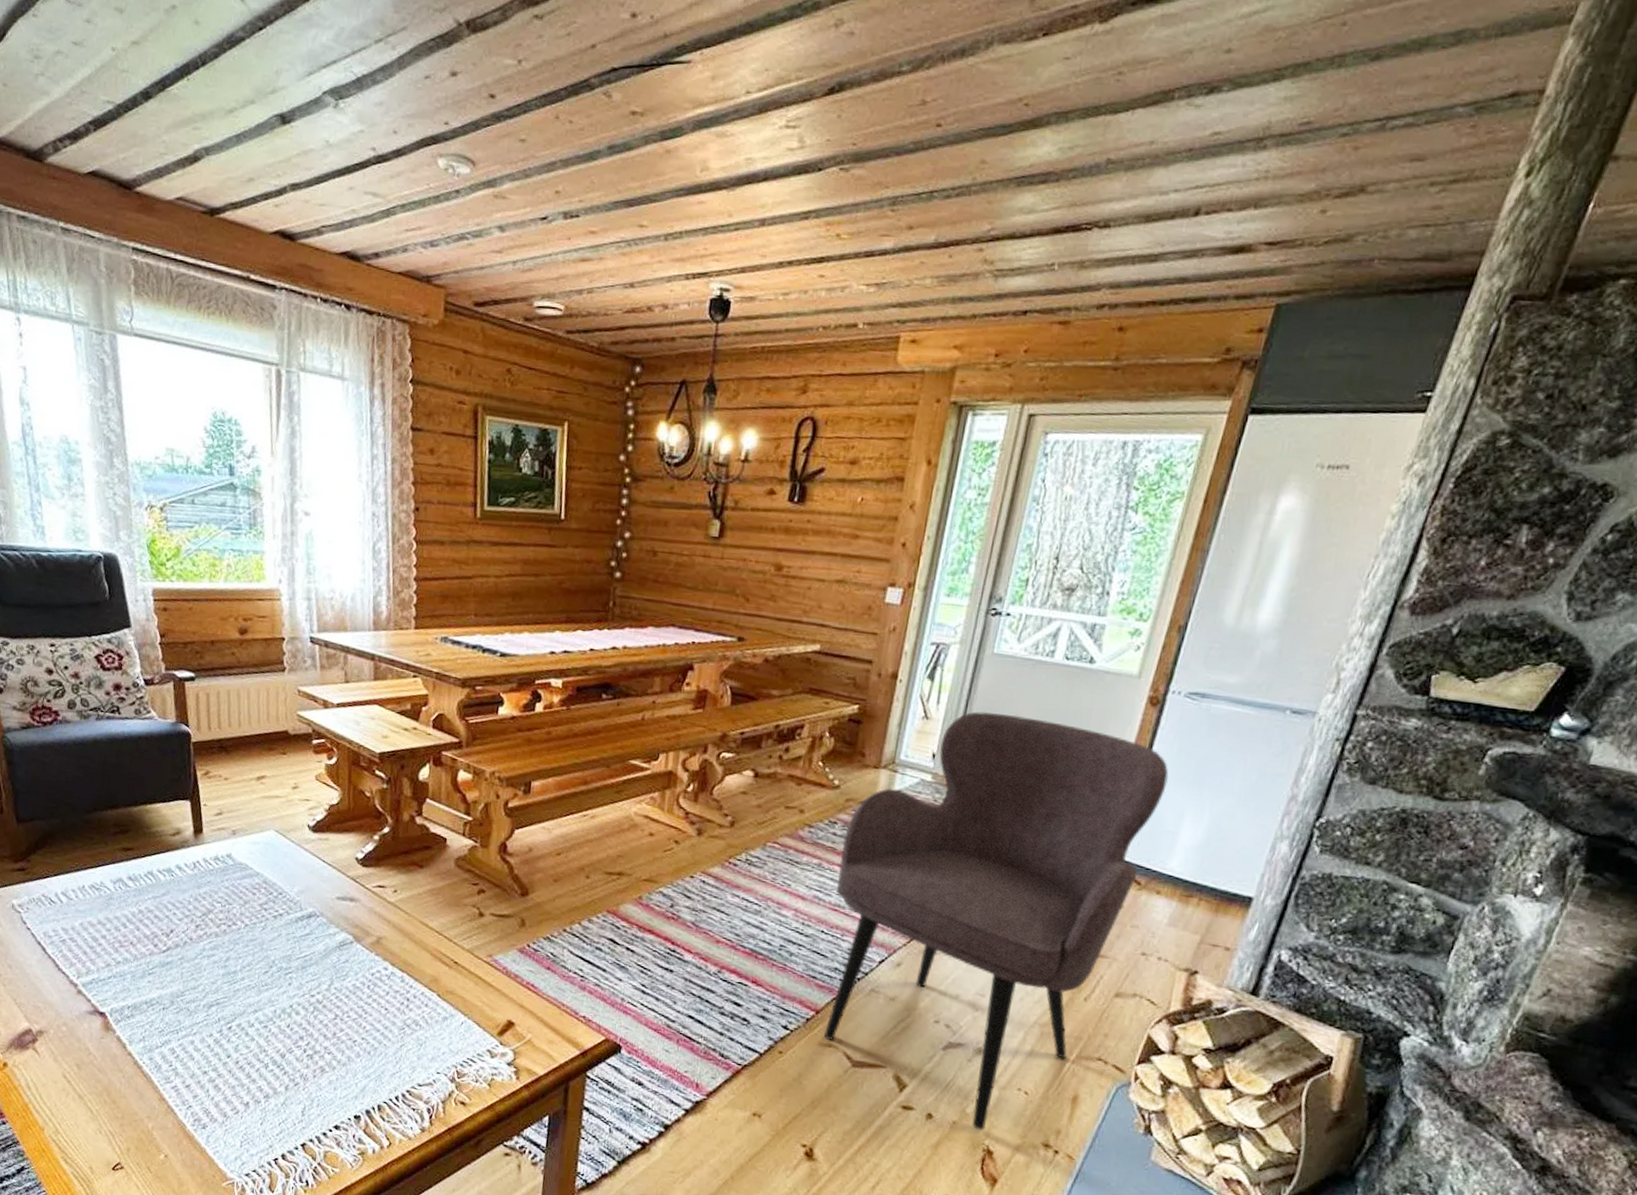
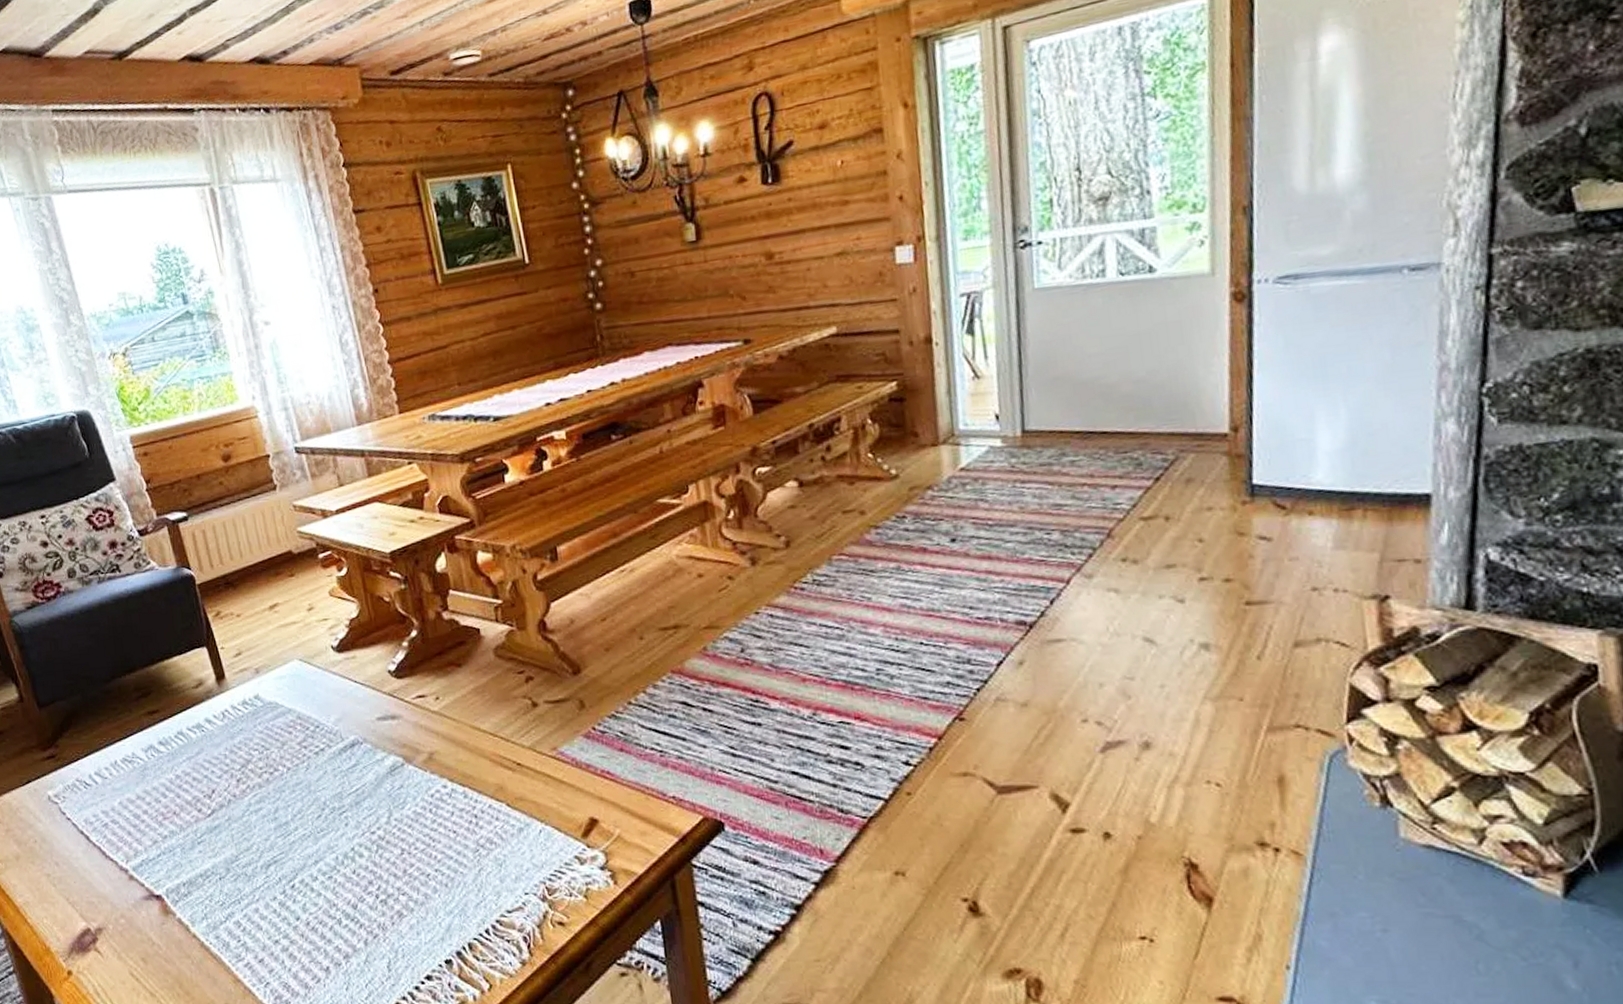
armchair: present [824,711,1169,1131] -> none [918,346,1283,841]

